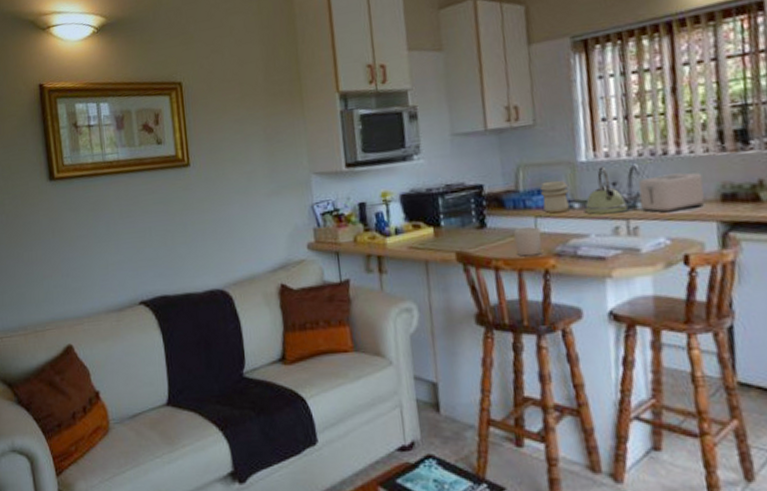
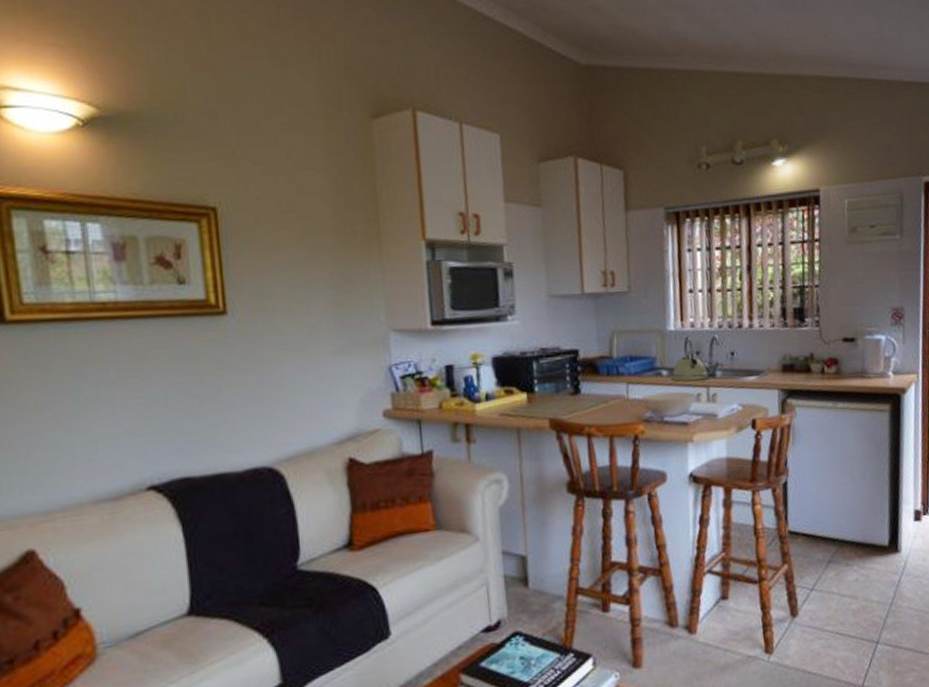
mug: present [514,227,542,257] -> none [606,393,633,423]
jar: present [540,180,570,215] -> none [632,347,658,382]
bowl: none [552,224,613,253] -> present [642,391,695,419]
toaster: present [638,172,705,214] -> none [718,344,770,382]

